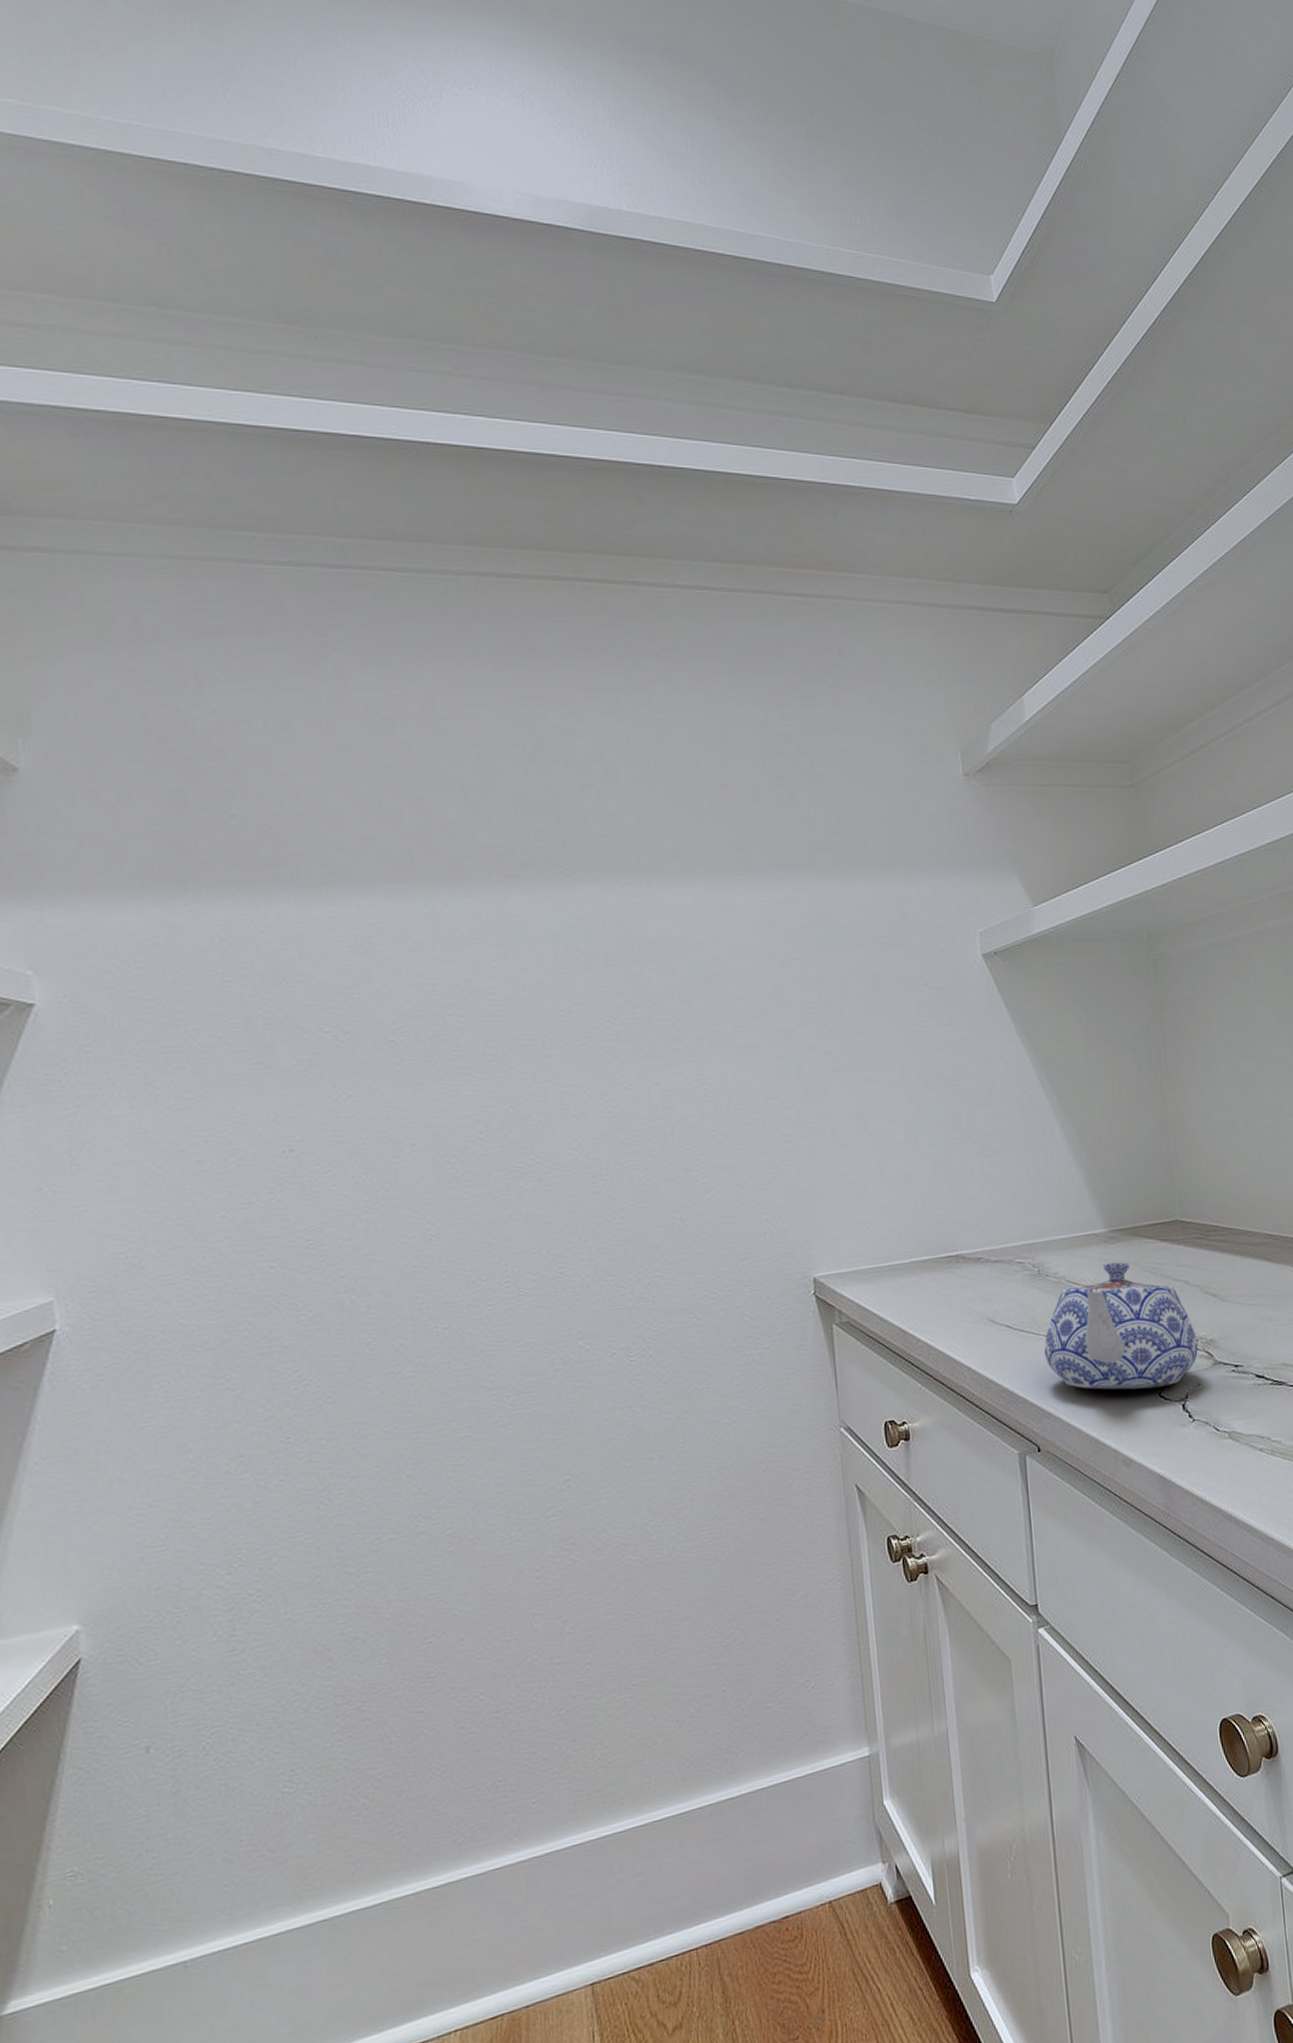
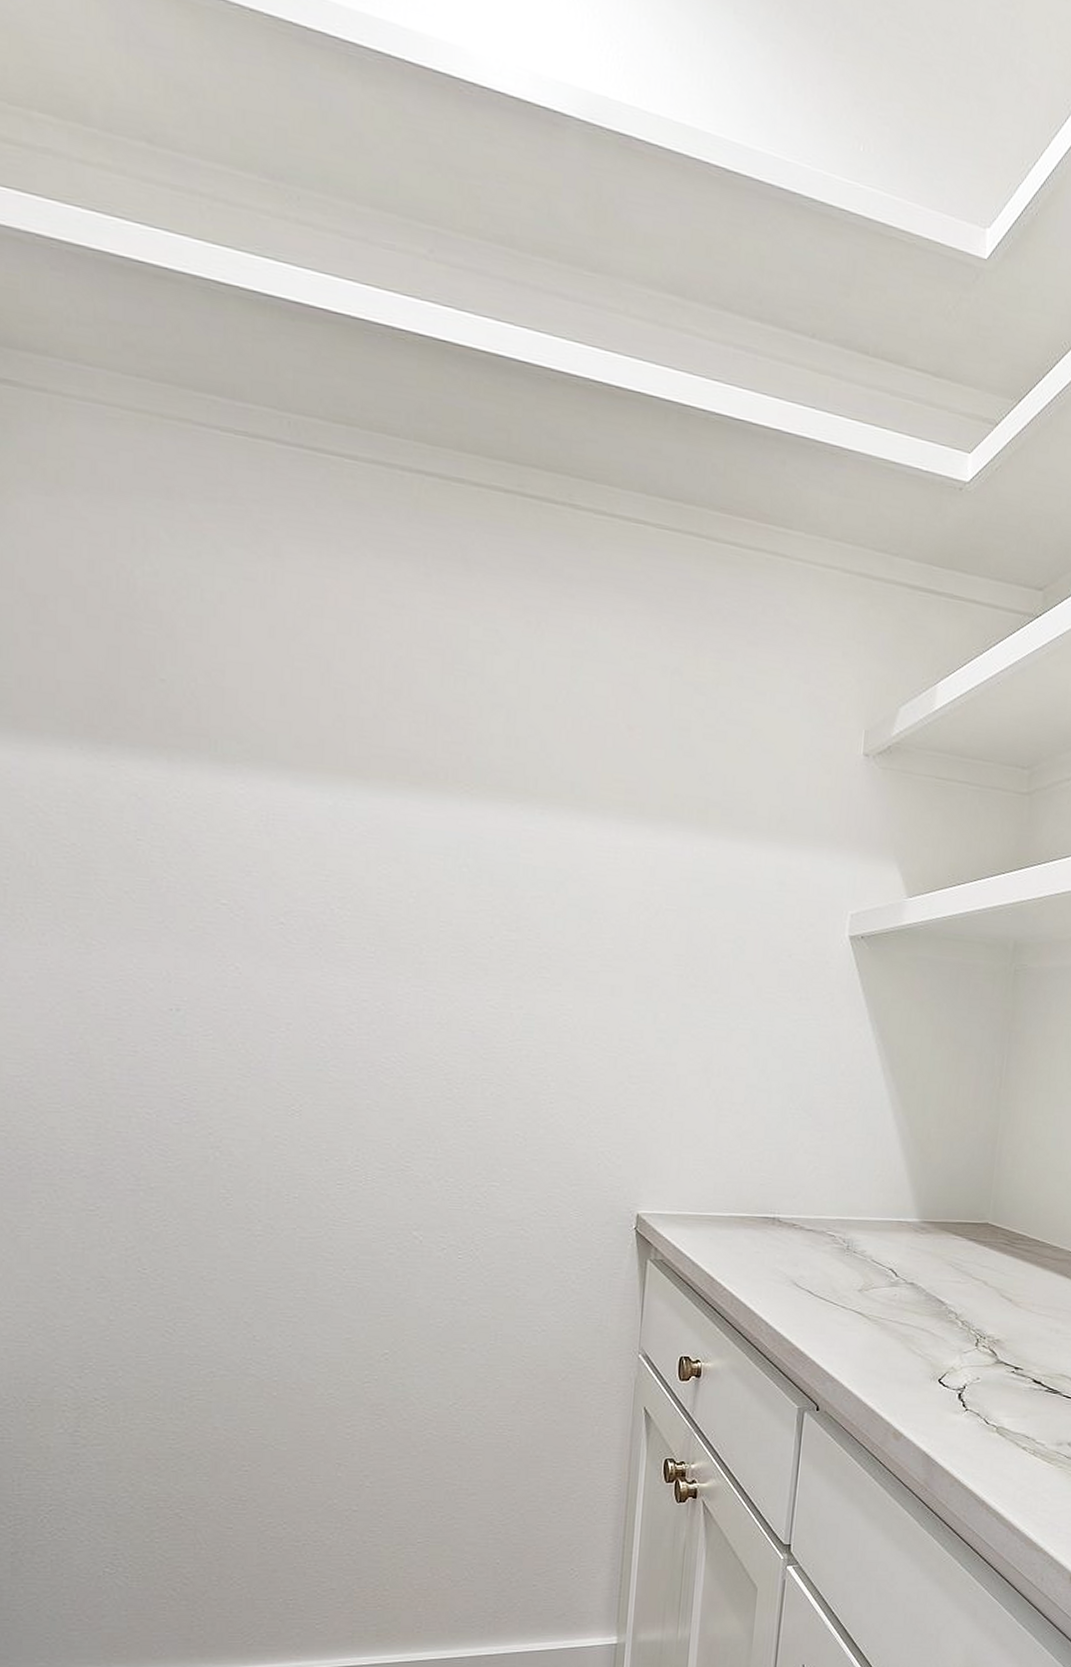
teapot: present [1044,1261,1199,1390] -> none [838,1251,985,1374]

